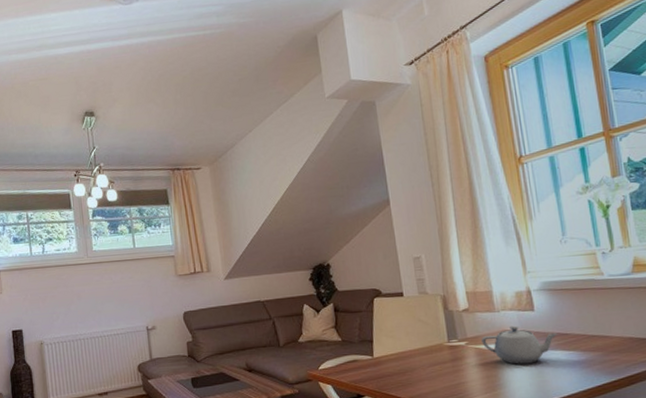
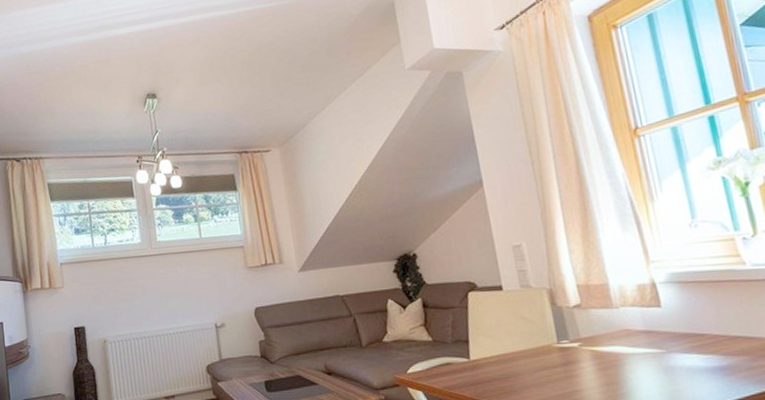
teapot: present [481,325,558,365] -> none [597,324,692,370]

